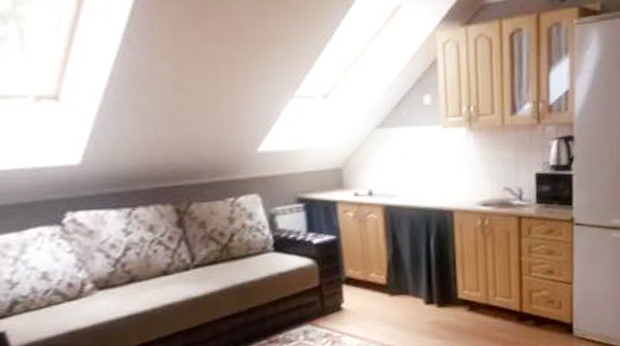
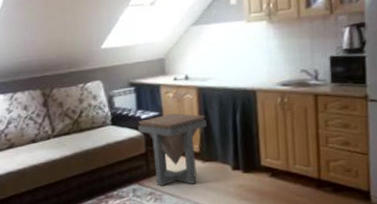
side table: none [308,237,395,326] -> present [138,113,207,186]

